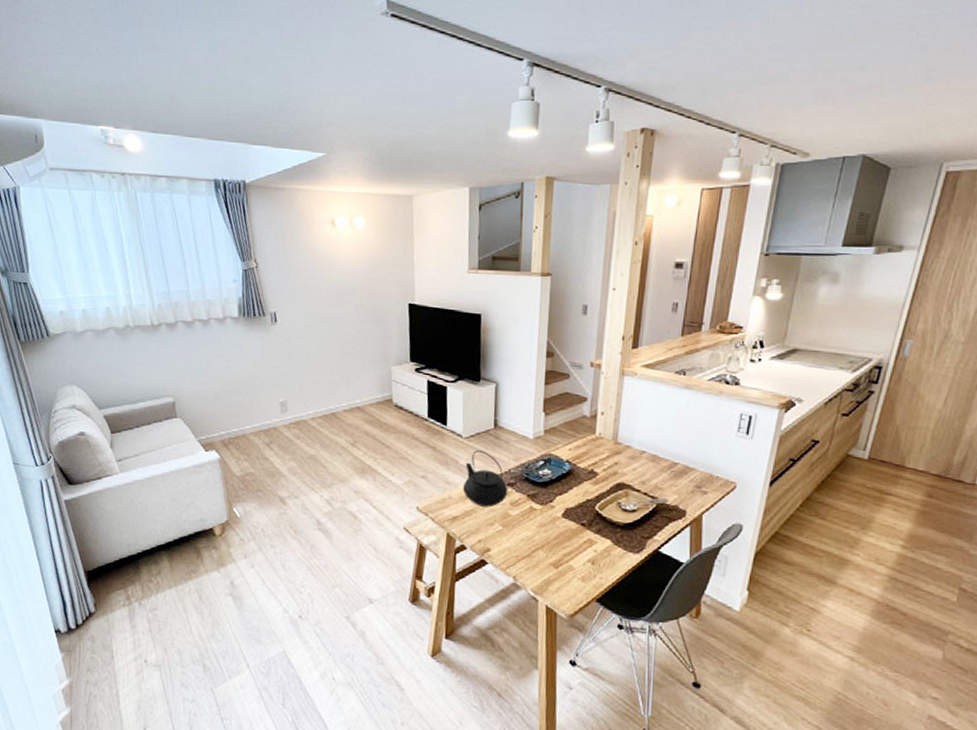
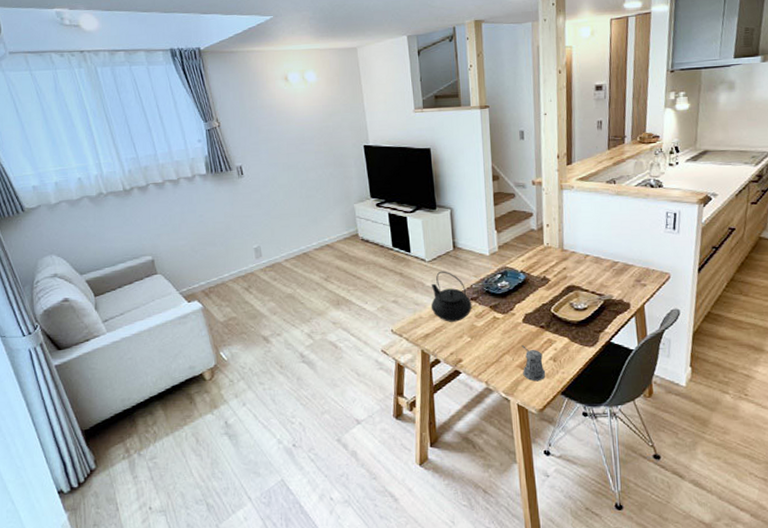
pepper shaker: none [556,542,582,584] -> present [521,345,546,382]

